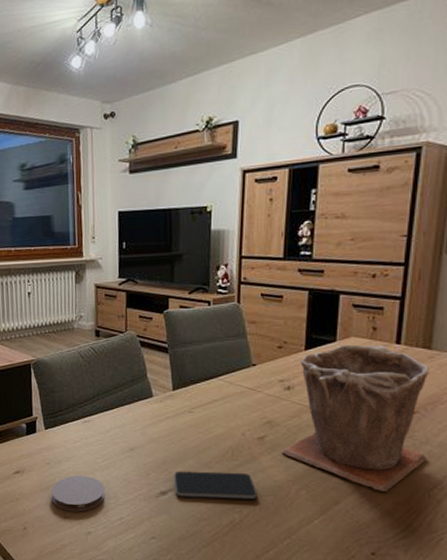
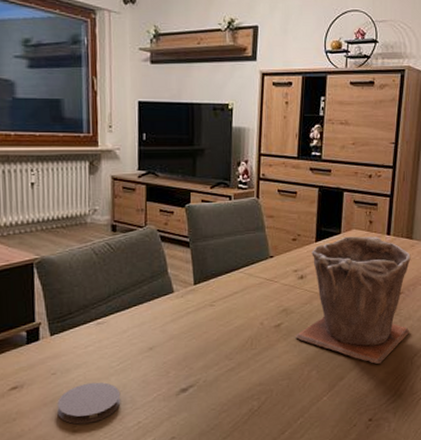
smartphone: present [174,471,257,500] -> none [195,360,274,392]

